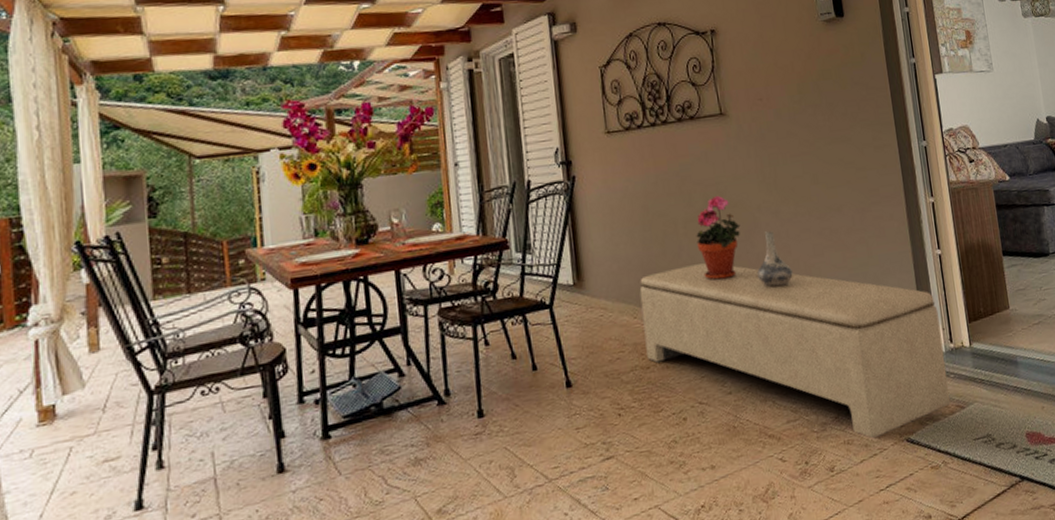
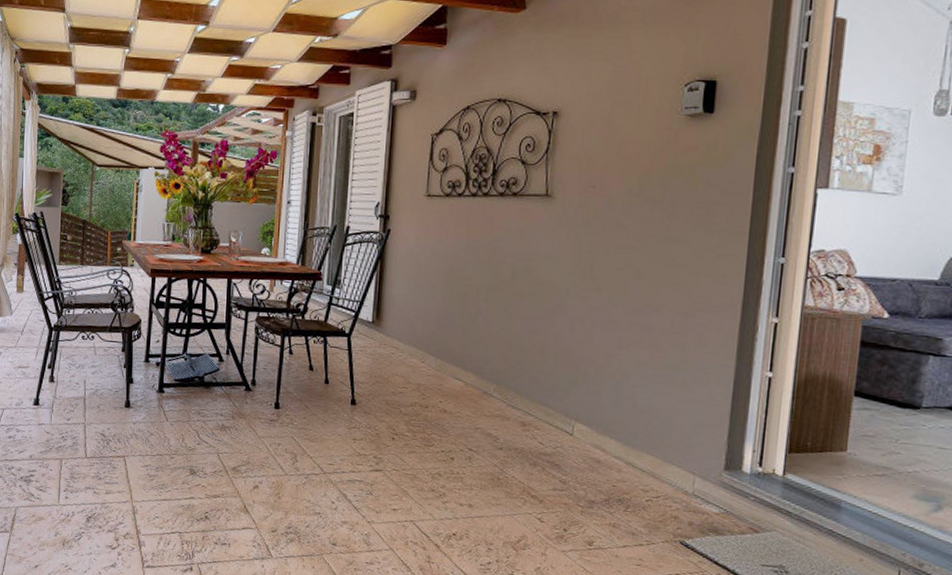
bench: present [639,263,951,439] -> none [427,328,752,531]
potted plant: present [696,195,741,281] -> none [495,271,544,350]
decorative vase: present [756,231,793,288] -> none [551,314,591,368]

